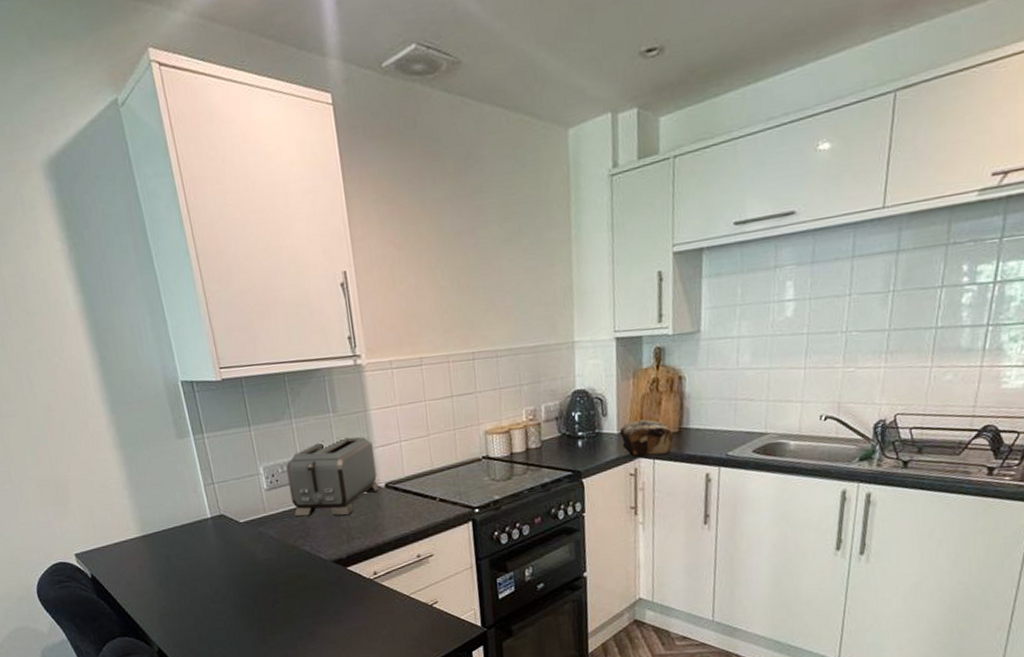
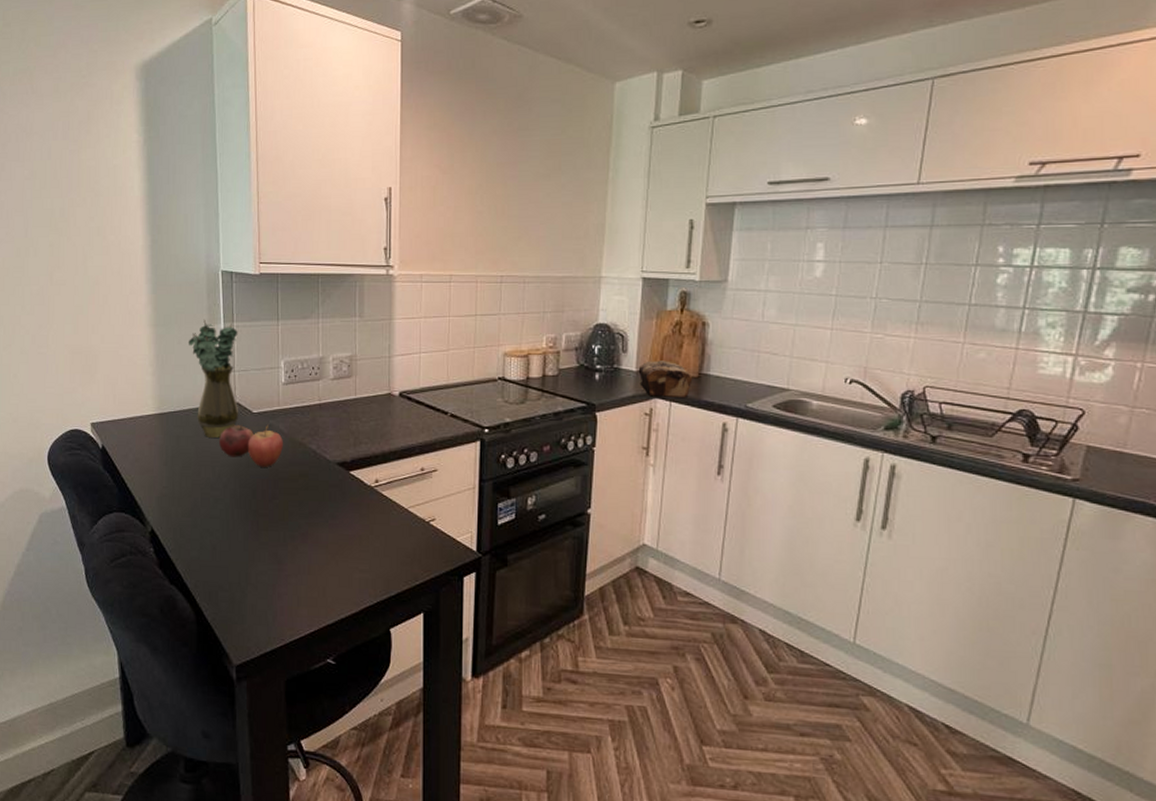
vase: none [159,434,226,553] -> present [188,319,239,438]
fruit: none [209,535,244,569] -> present [218,424,254,457]
fruit: none [239,532,277,575] -> present [247,424,283,467]
toaster: present [286,437,380,517] -> none [306,343,393,419]

